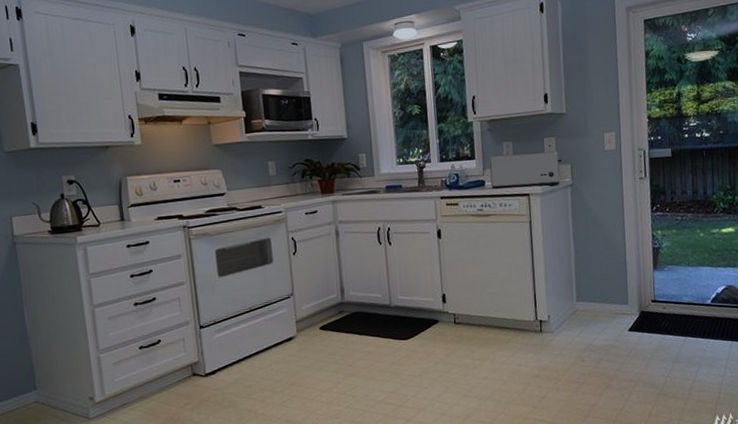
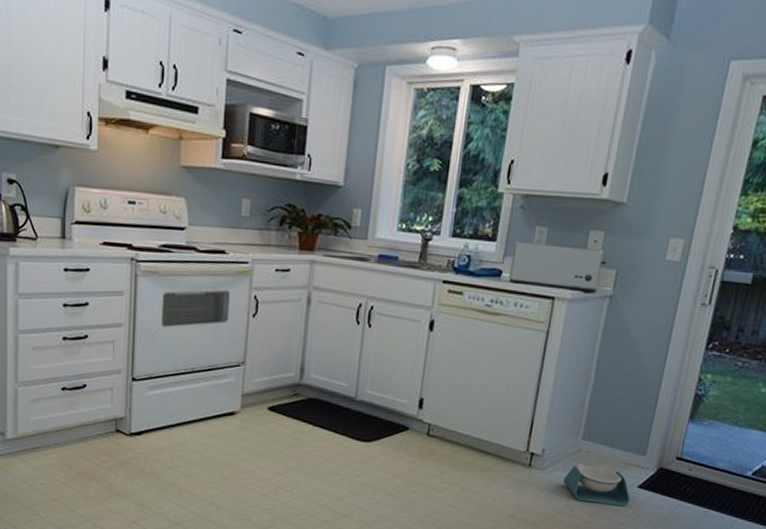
pet bowl: none [569,319,625,352] -> present [562,462,631,507]

